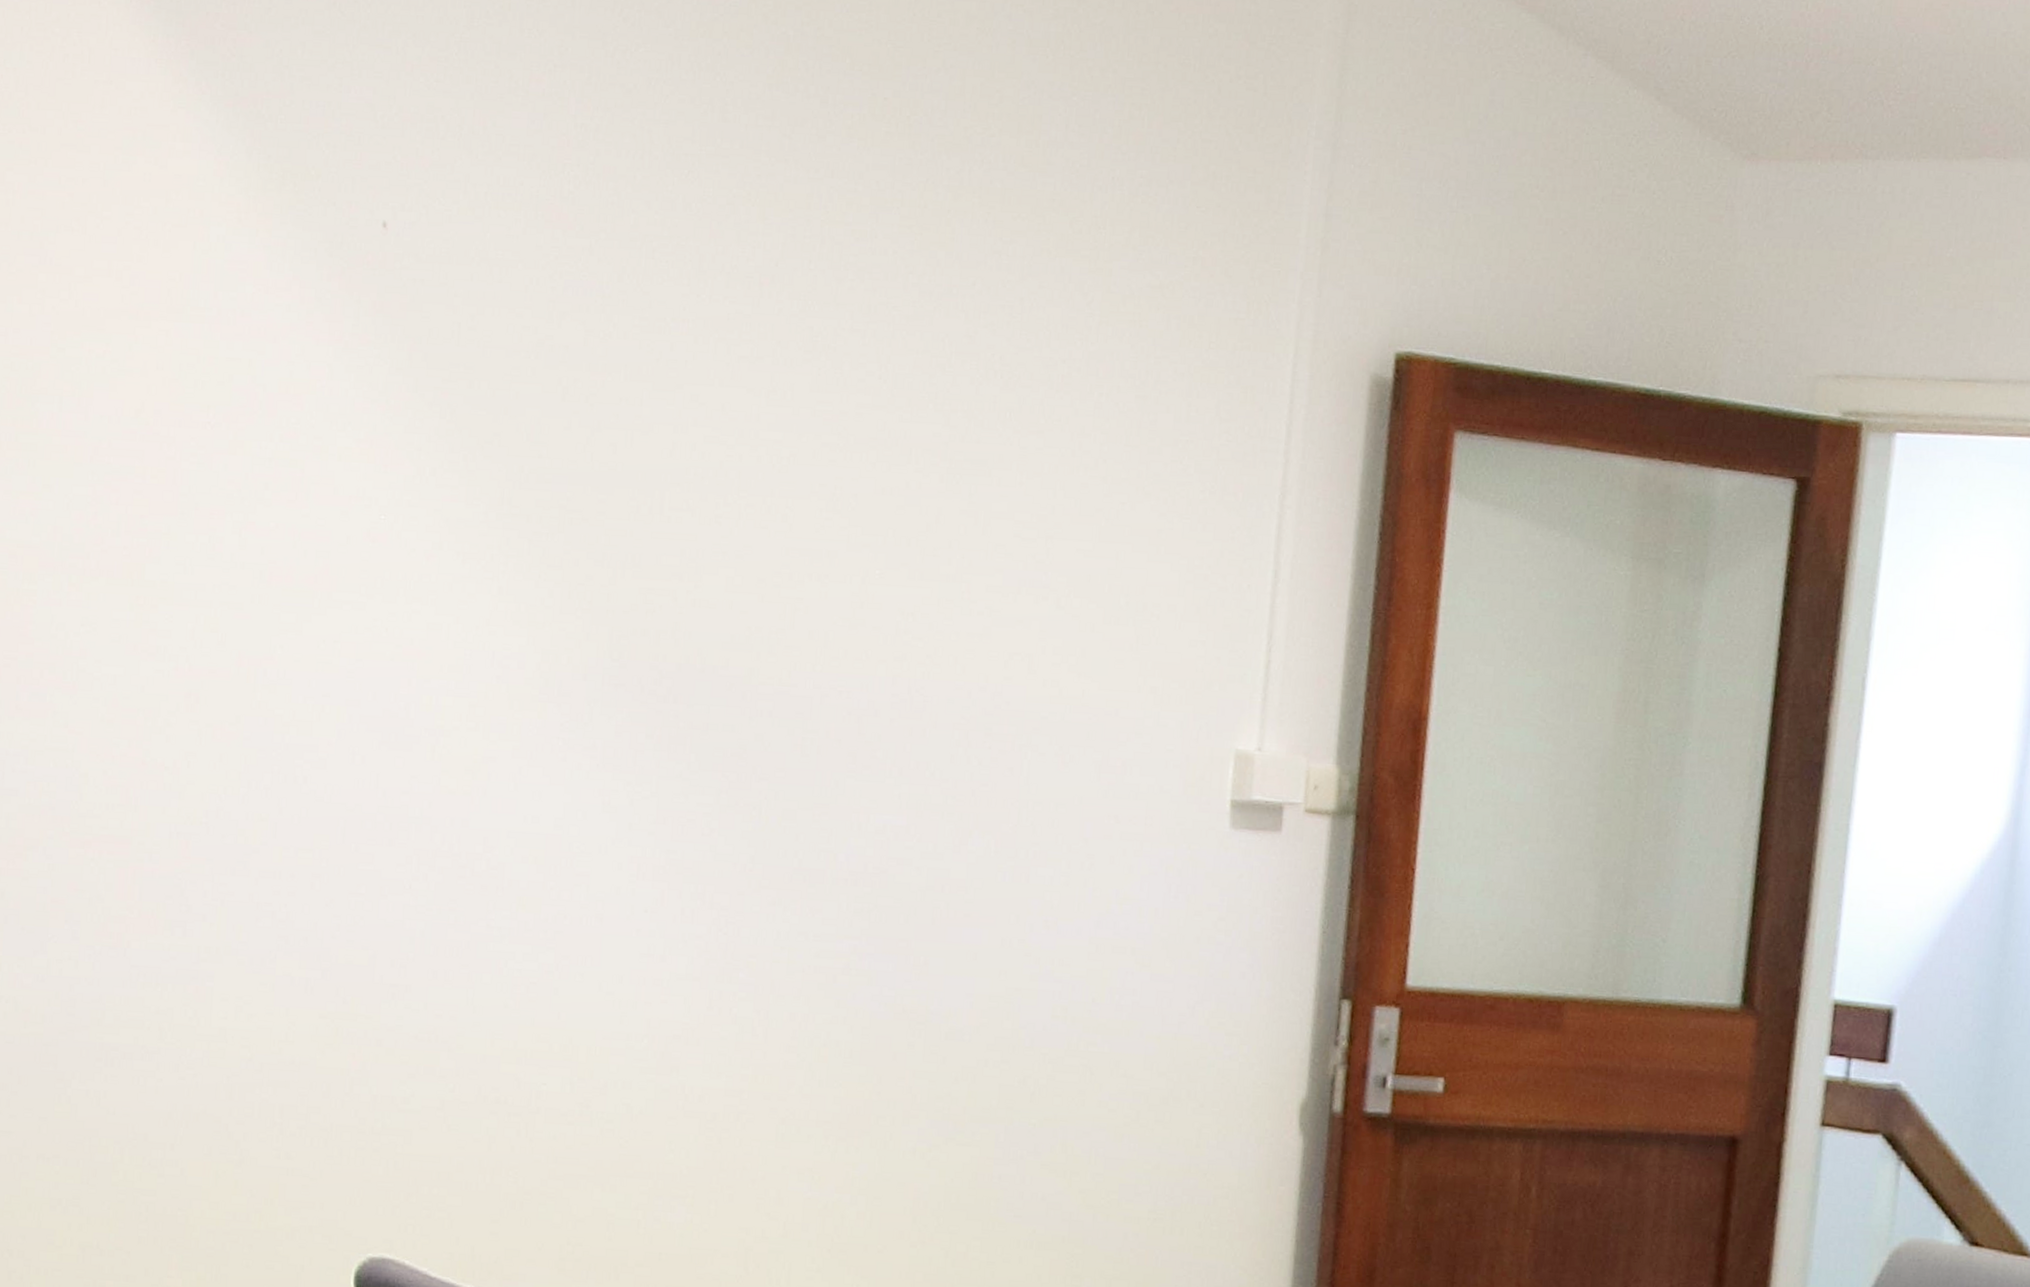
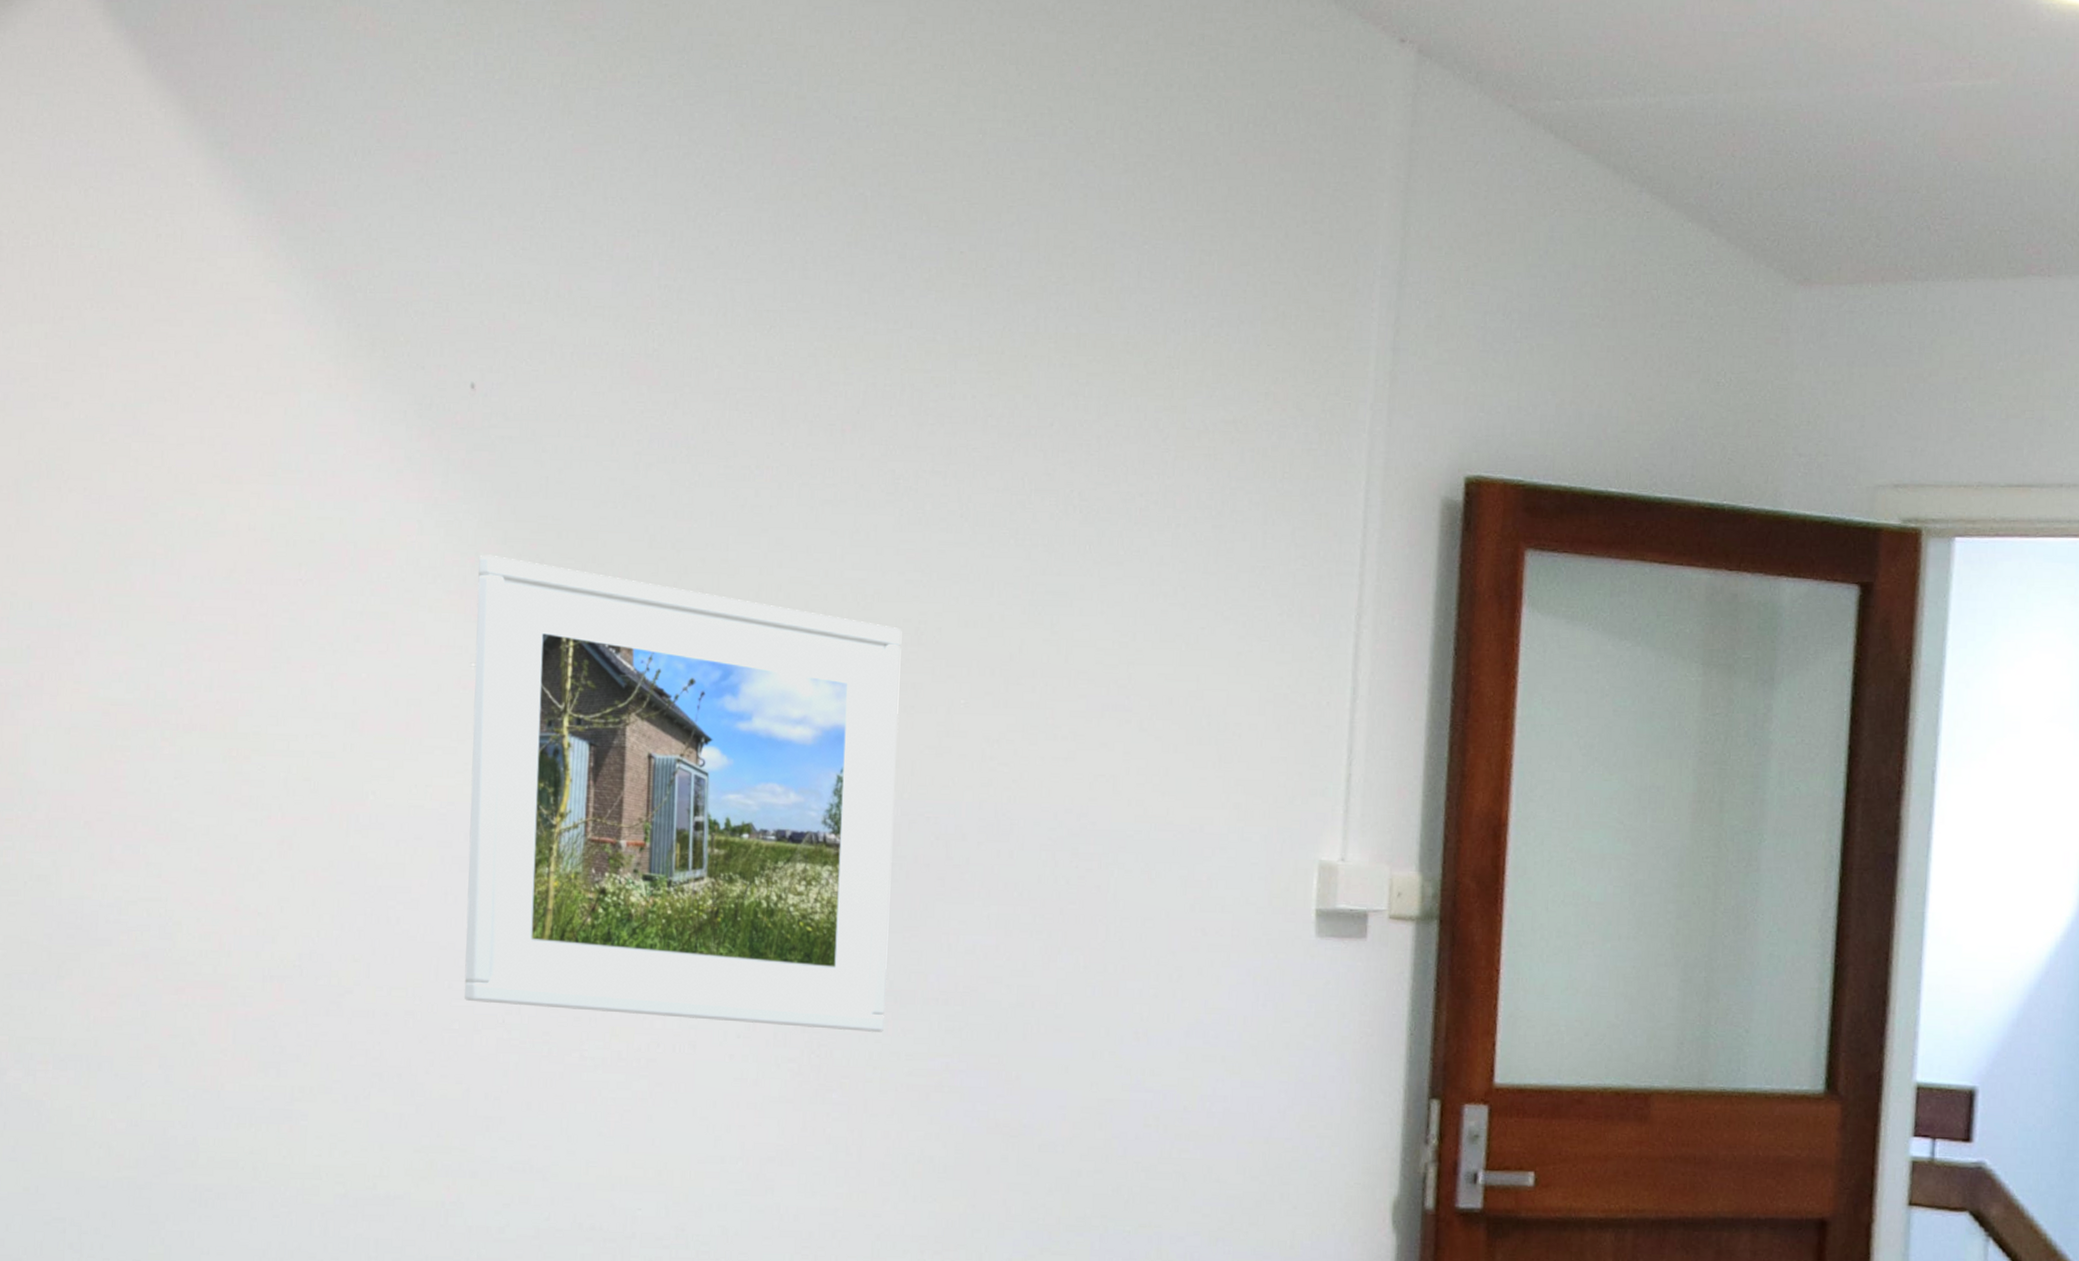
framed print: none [371,402,818,912] -> present [464,554,902,1032]

